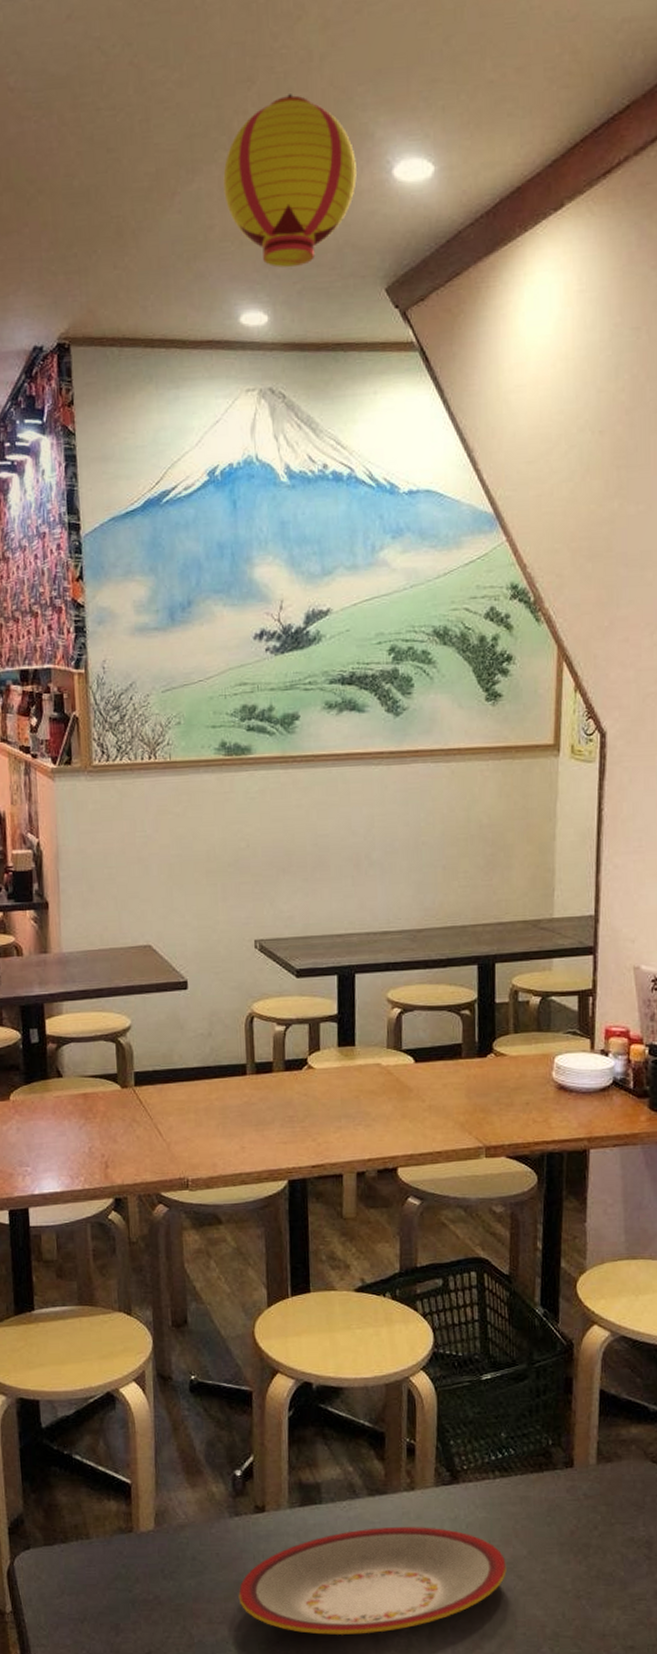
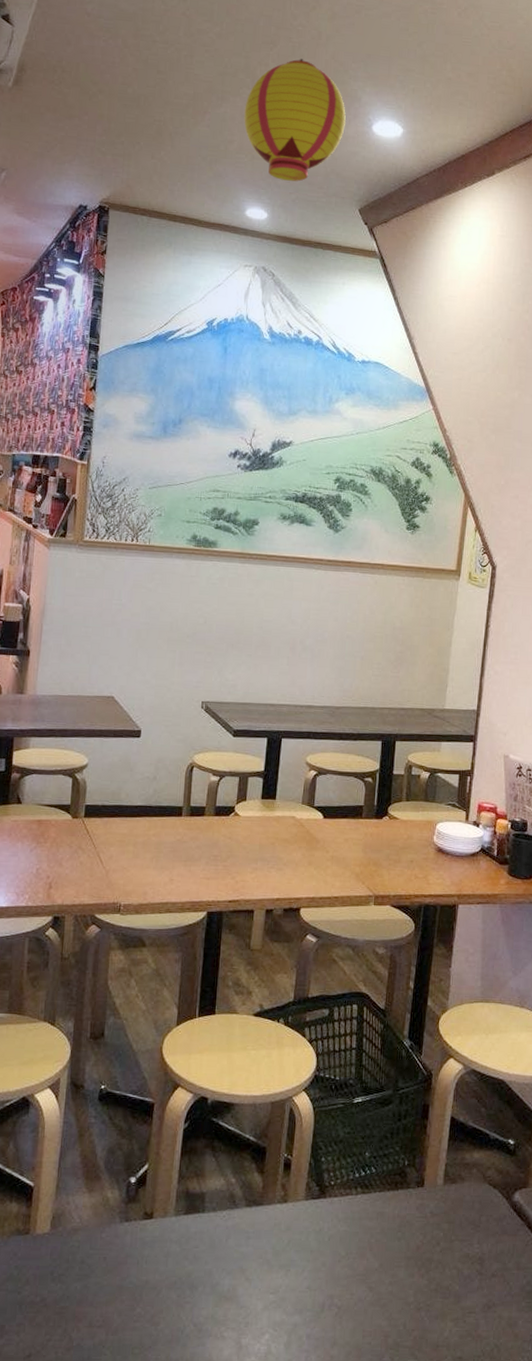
plate: present [238,1527,507,1635] -> none [119,1237,360,1341]

